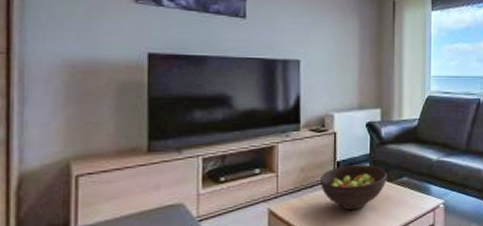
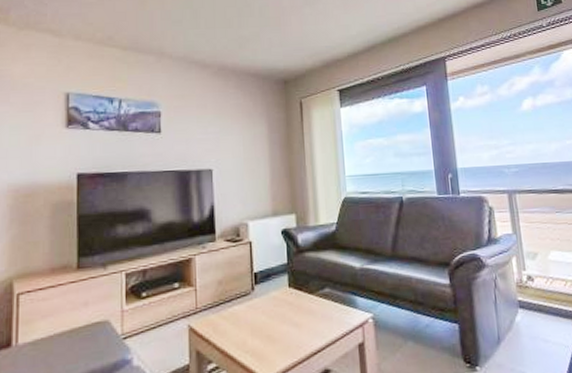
fruit bowl: present [320,164,387,211] -> none [238,275,308,327]

